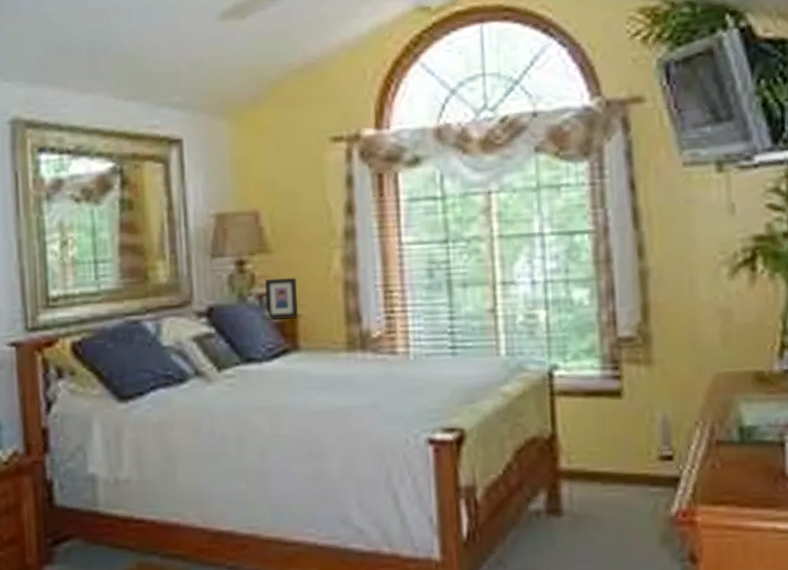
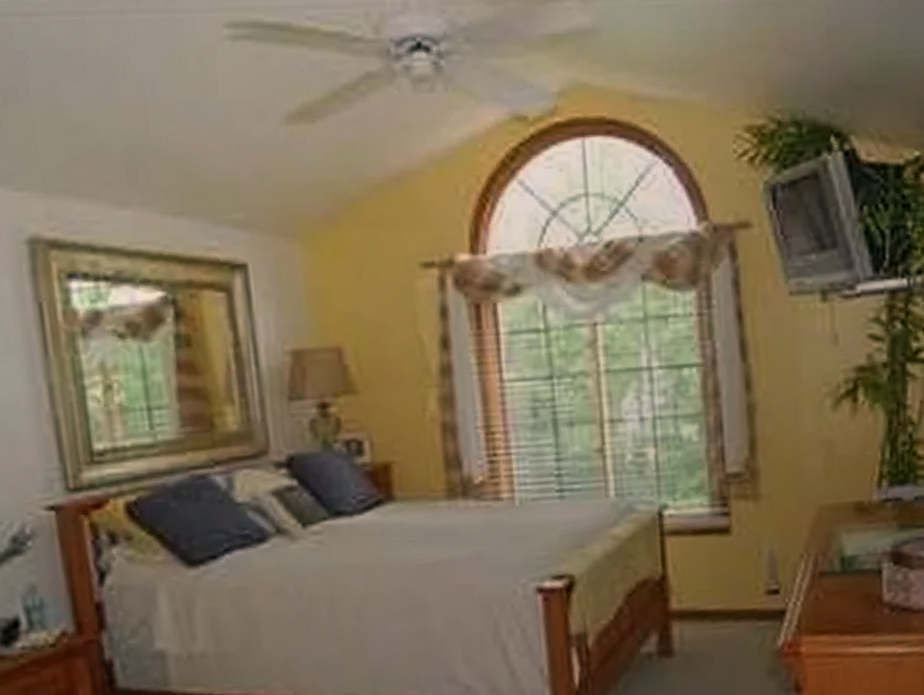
picture frame: present [265,277,298,320] -> none [352,420,392,469]

